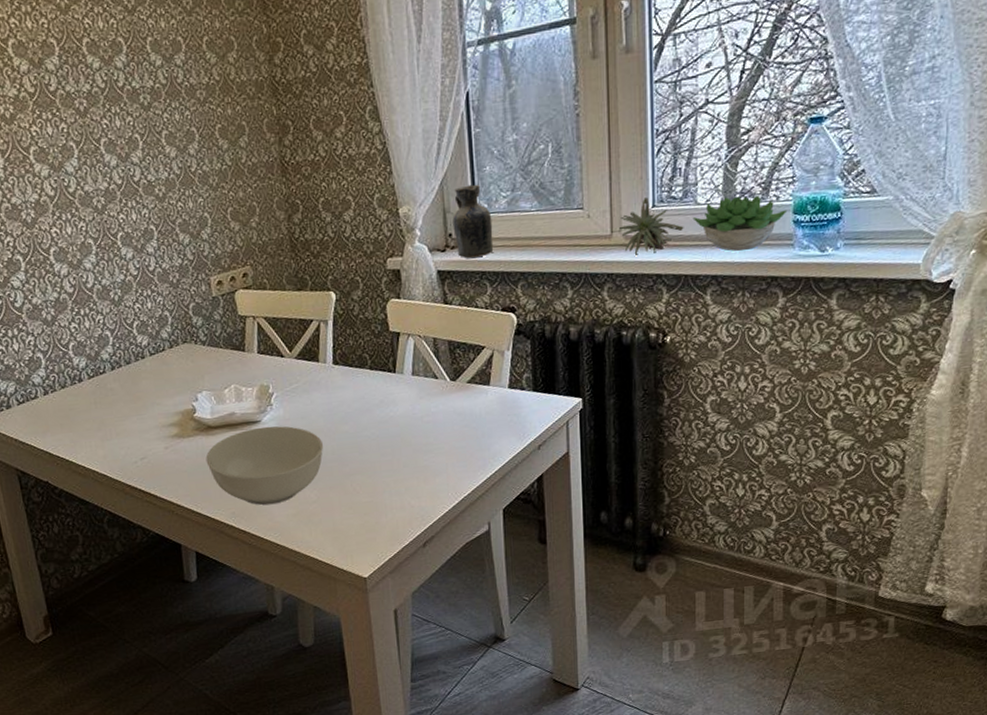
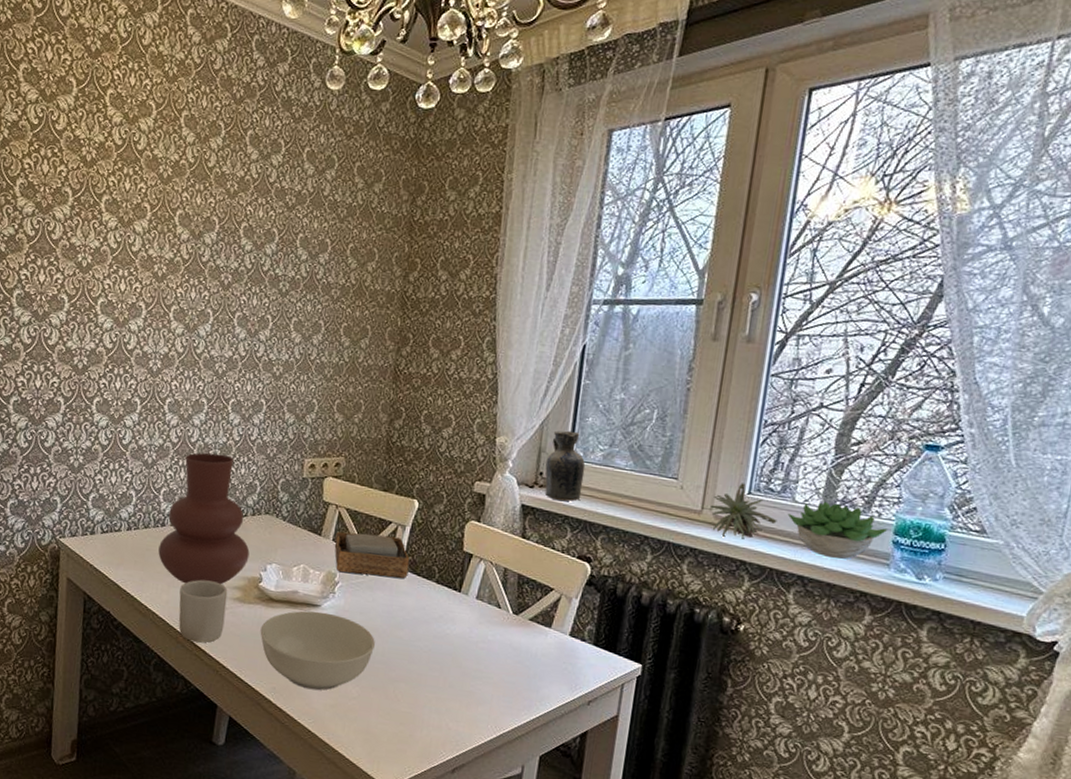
vase: none [81,292,177,434] -> present [158,452,250,585]
mug: none [114,424,169,489] -> present [178,579,228,643]
napkin holder: none [259,334,341,383] -> present [334,531,410,579]

